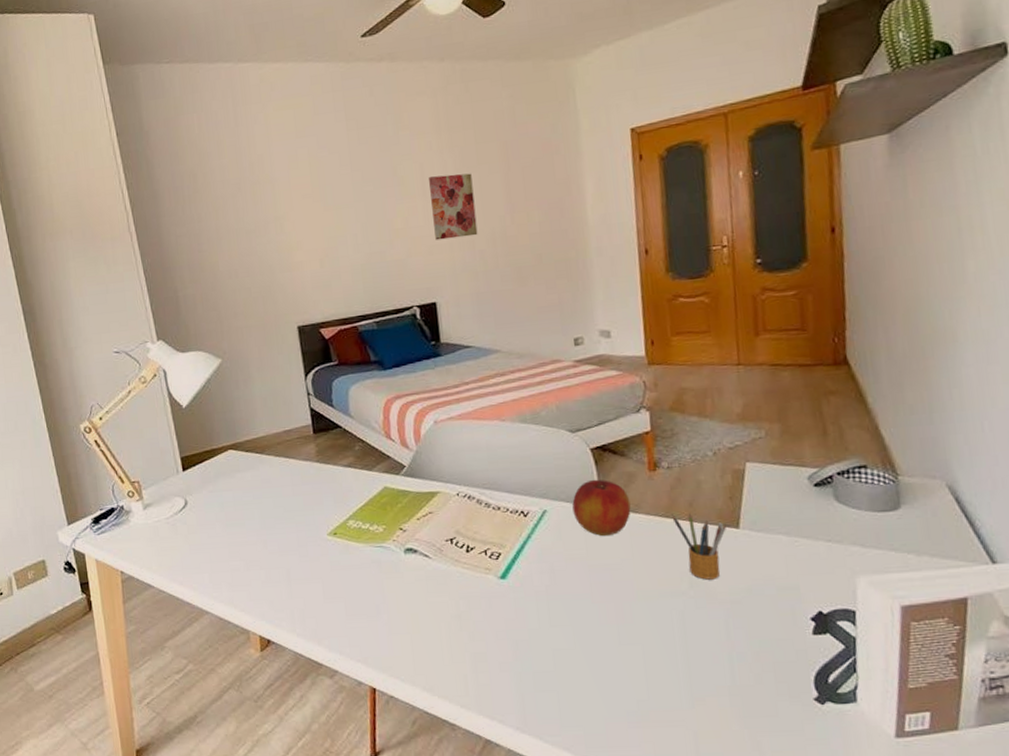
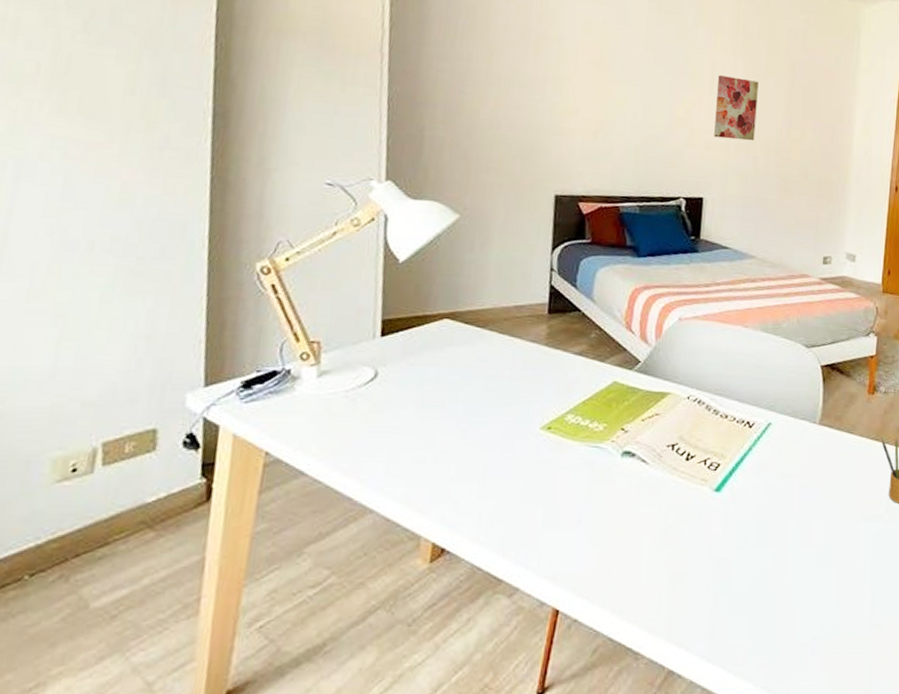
apple: present [572,479,631,537] -> none [795,396,848,455]

